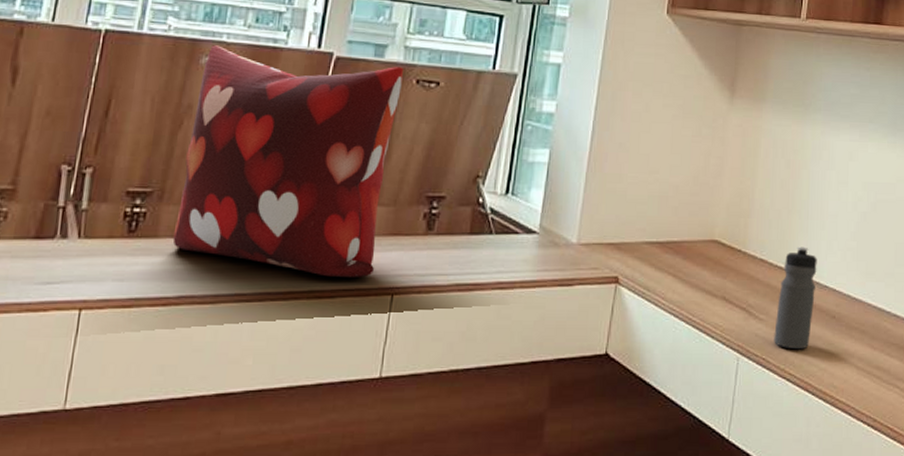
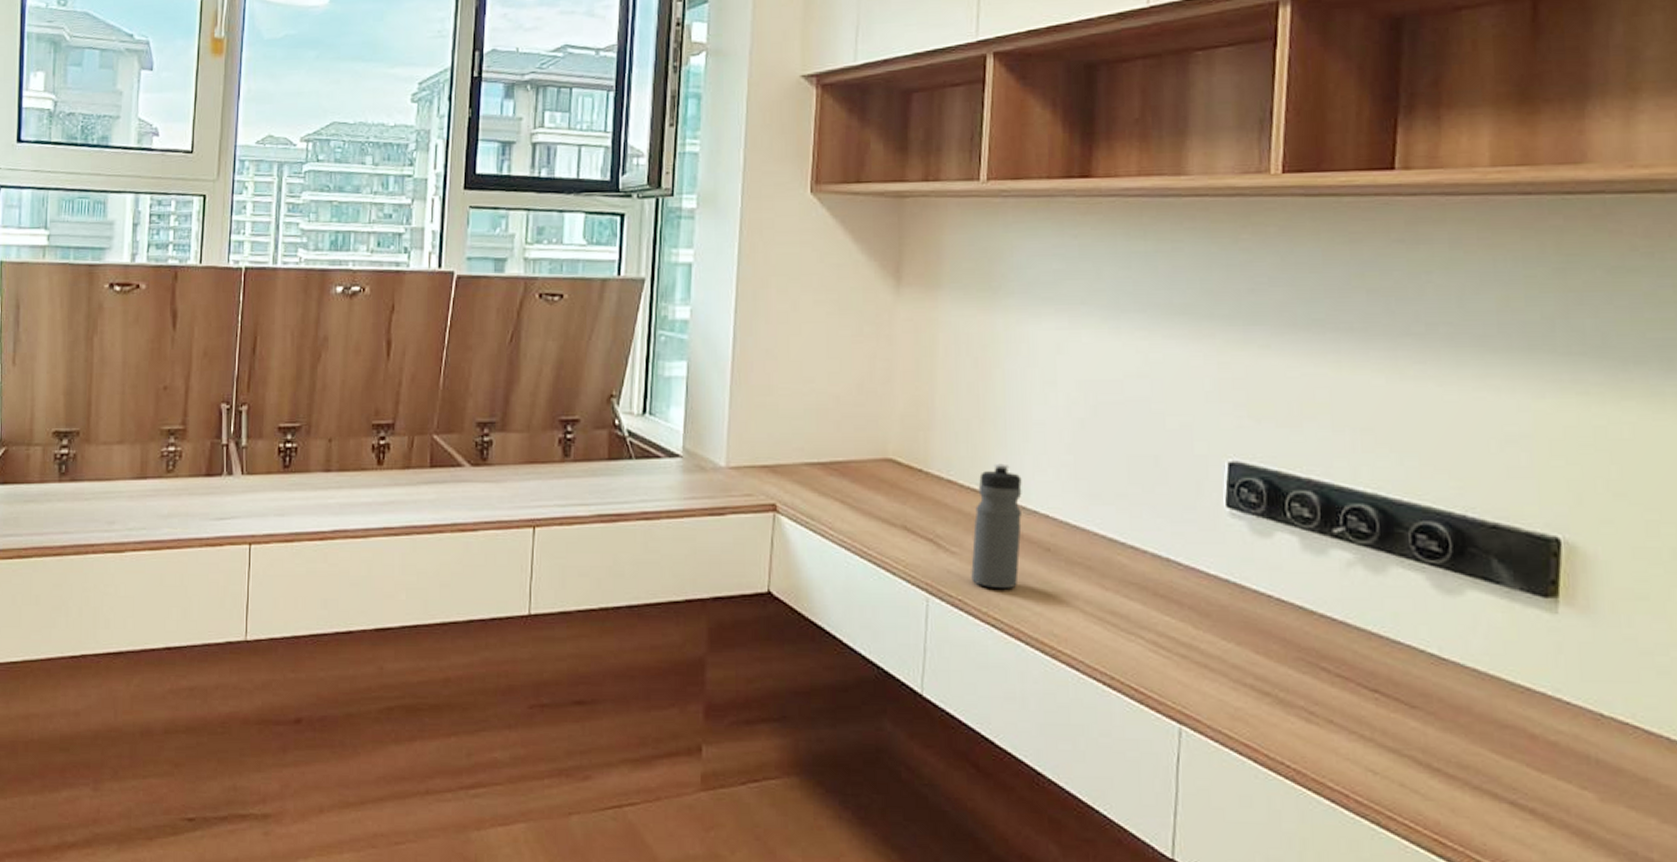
decorative pillow: present [173,45,404,277] -> none [323,274,526,509]

